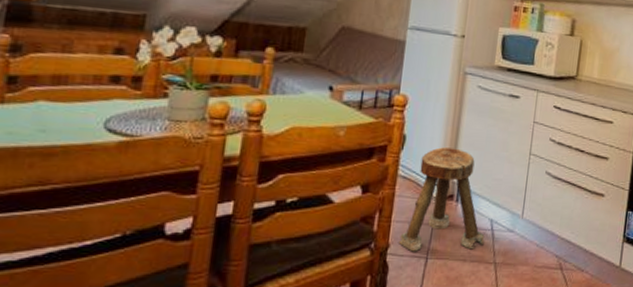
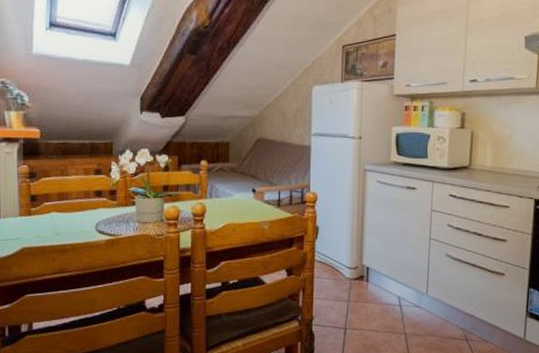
stool: present [398,147,485,252] -> none [320,236,394,324]

